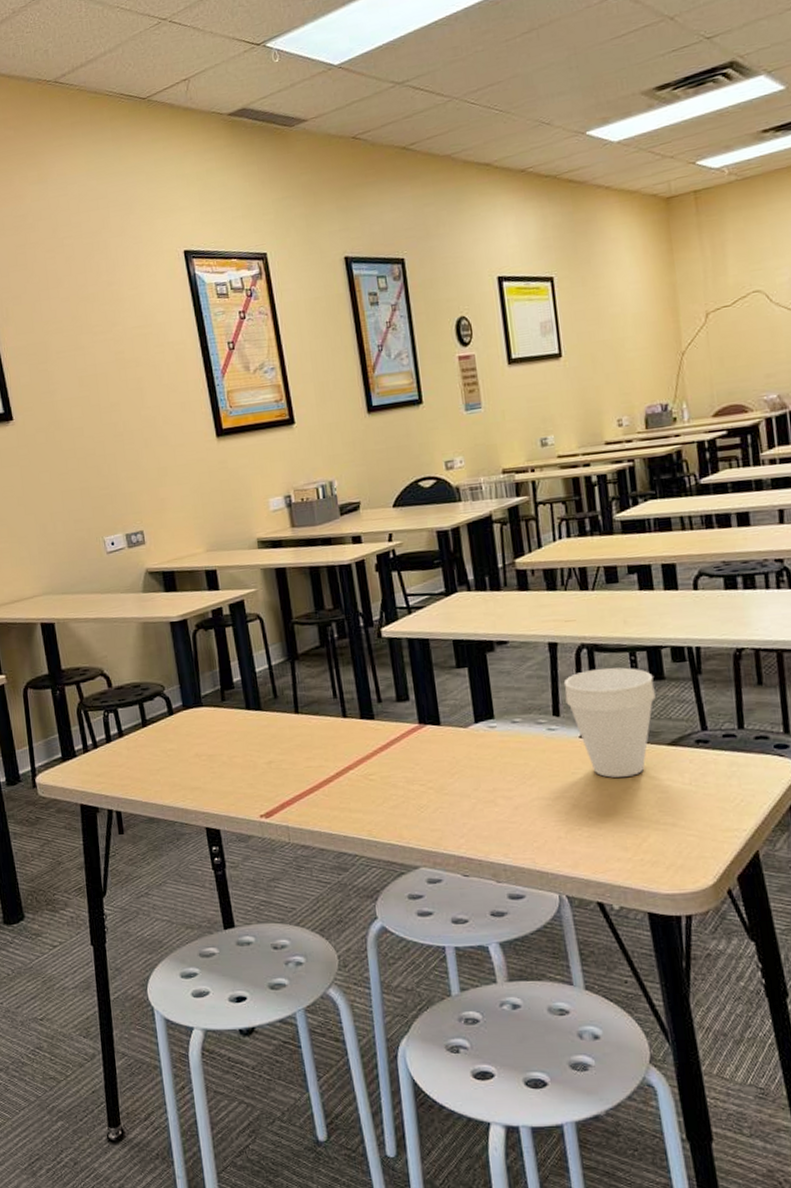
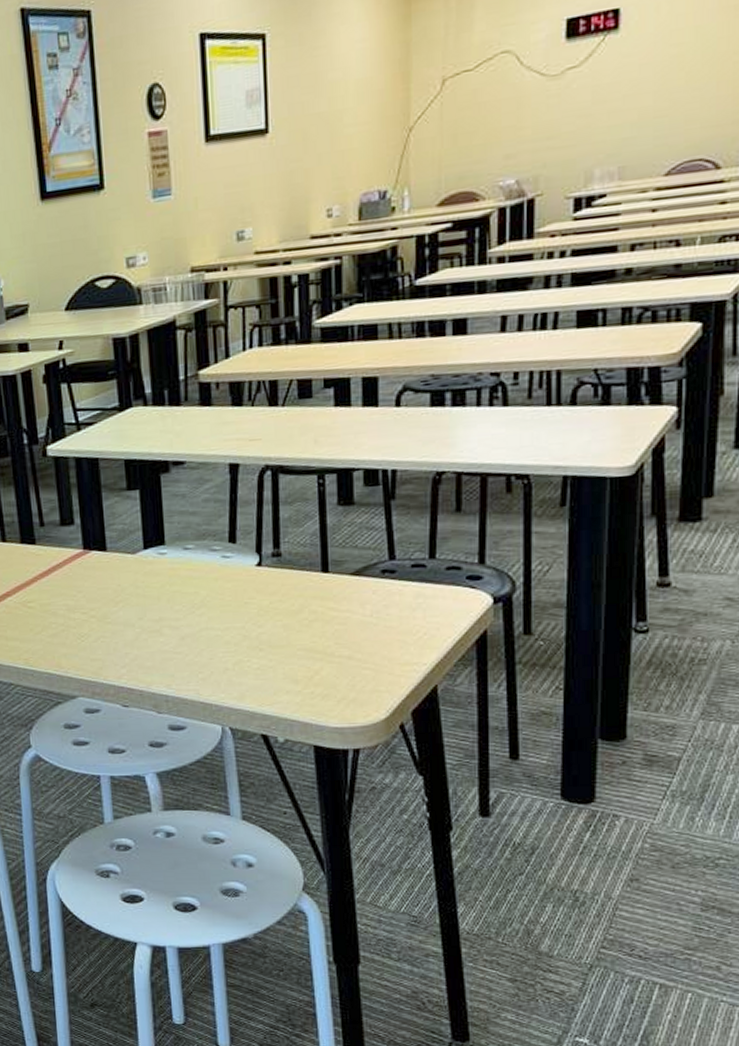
cup: present [563,667,656,778] -> none [243,491,342,608]

